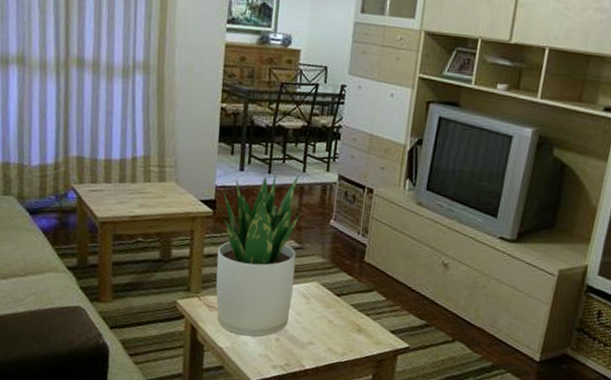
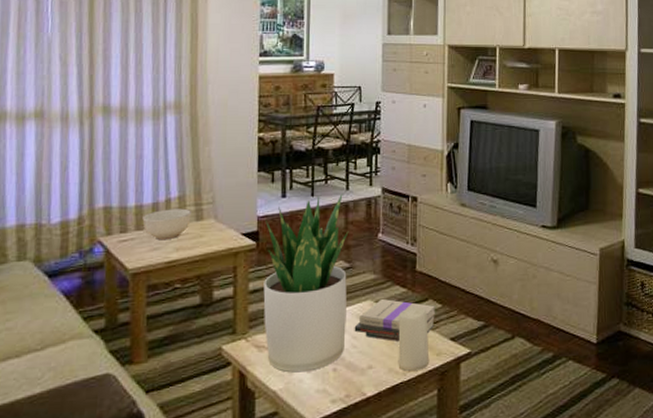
bowl: none [111,166,155,196] -> present [142,208,191,241]
books: none [298,282,380,324] -> present [354,298,436,341]
candle: none [337,295,371,355] -> present [398,307,430,371]

